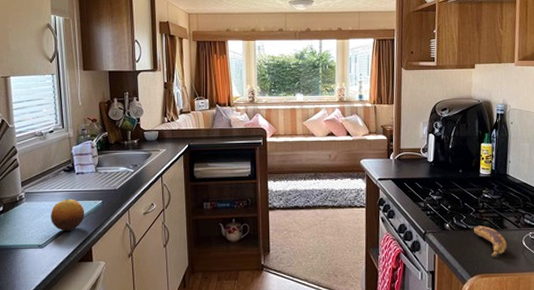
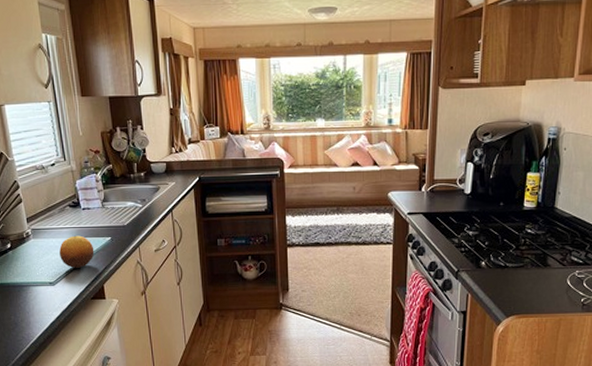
banana: present [474,225,507,257] -> none [513,263,549,297]

